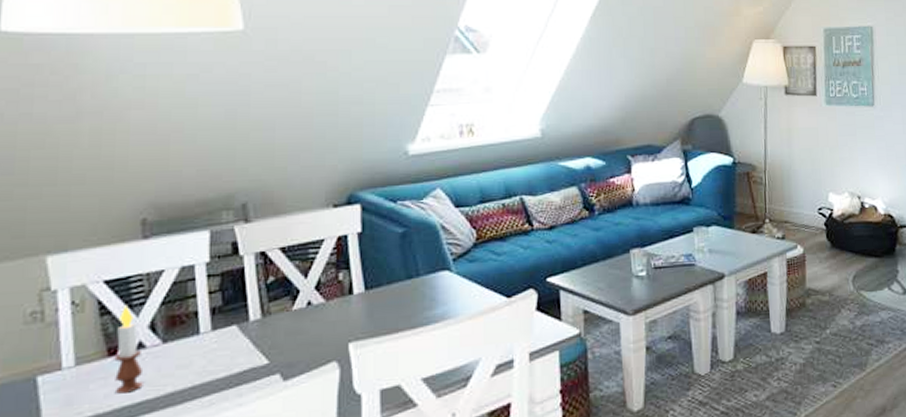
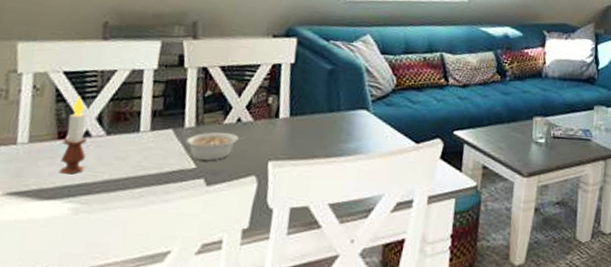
legume: none [252,319,321,354] -> present [185,132,248,162]

